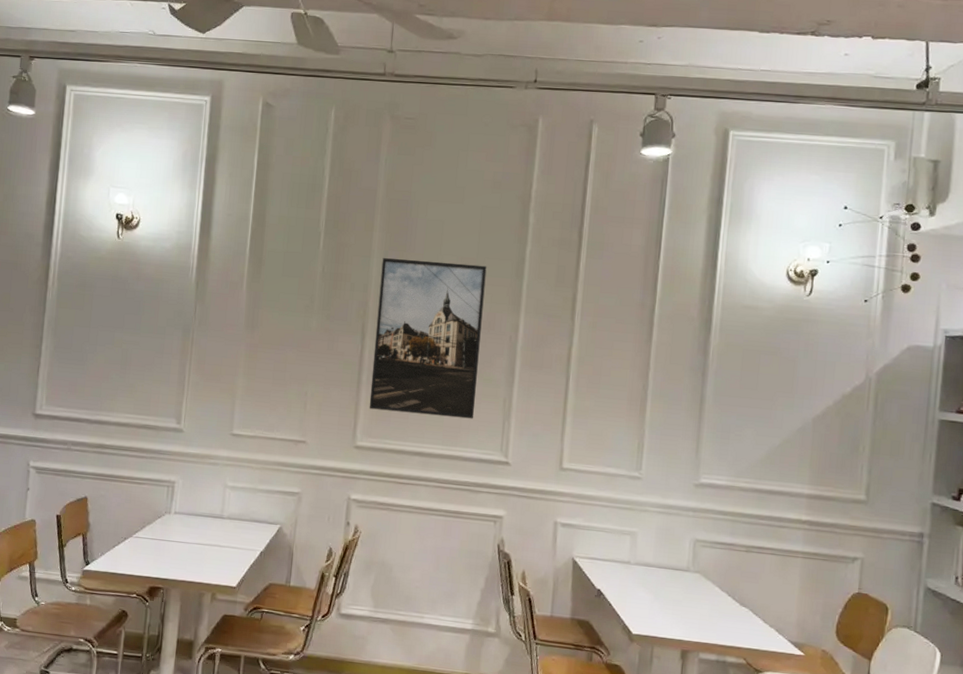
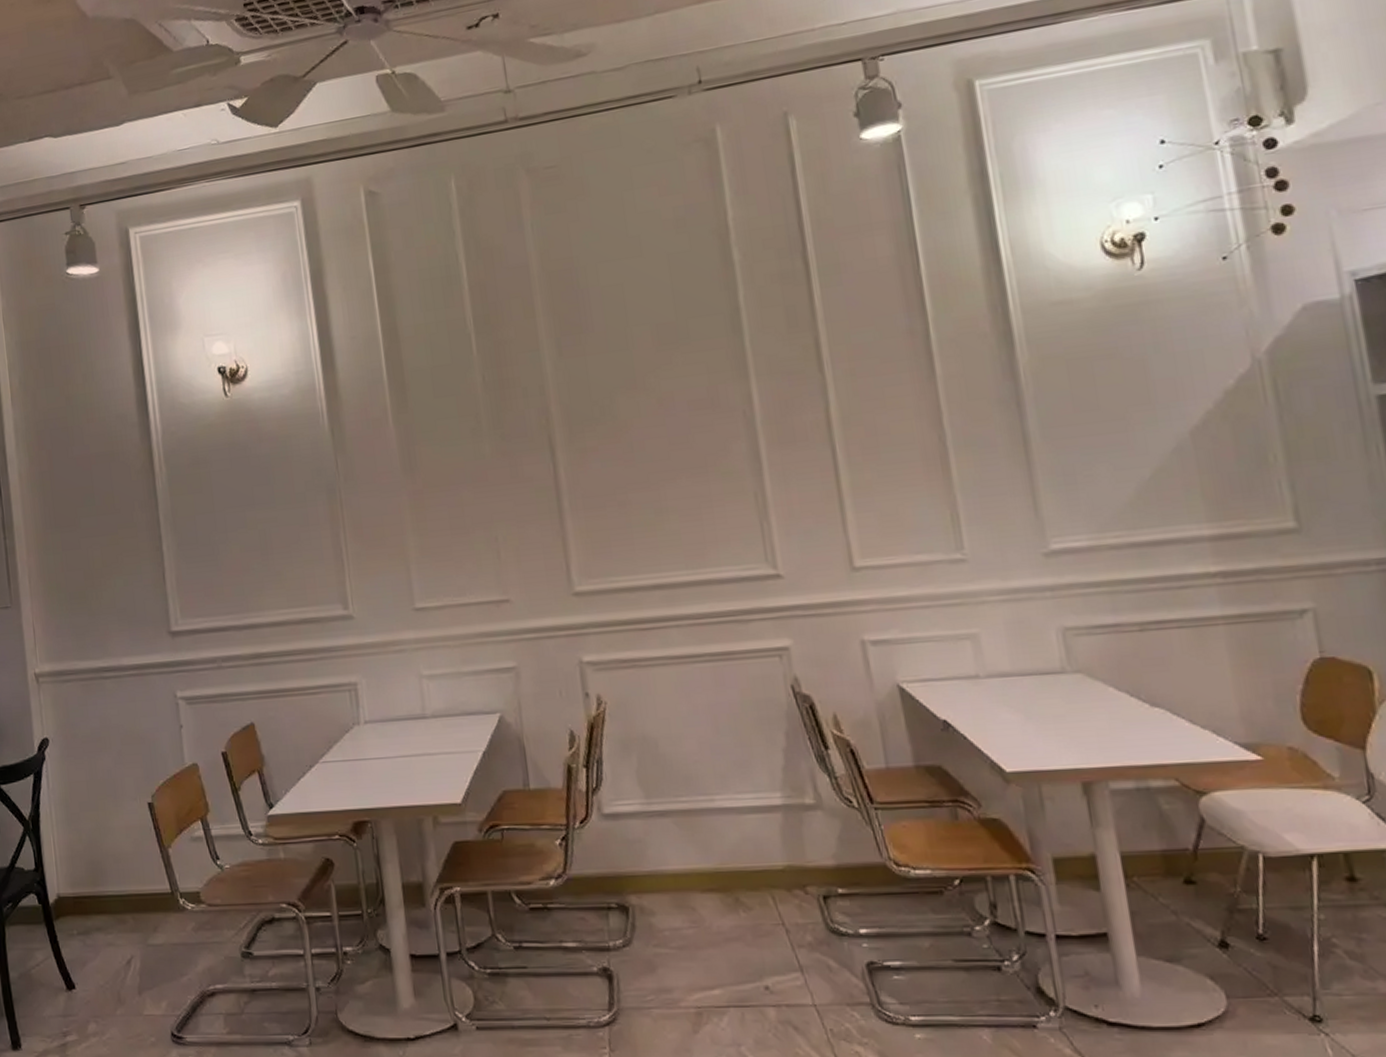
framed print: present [369,258,487,419] -> none [555,327,720,542]

